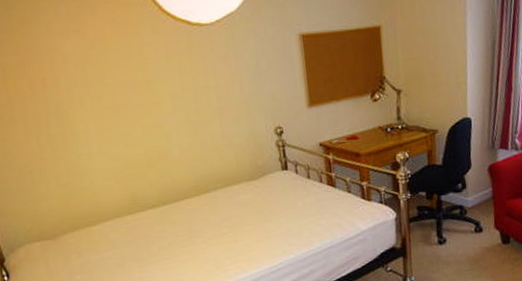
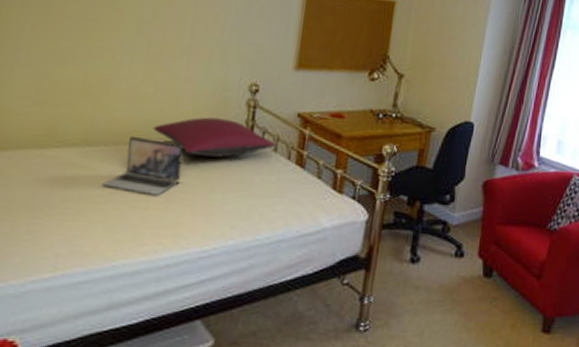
laptop: none [183,188,241,234] -> present [102,135,184,195]
pillow: none [209,160,308,195] -> present [153,117,276,158]

